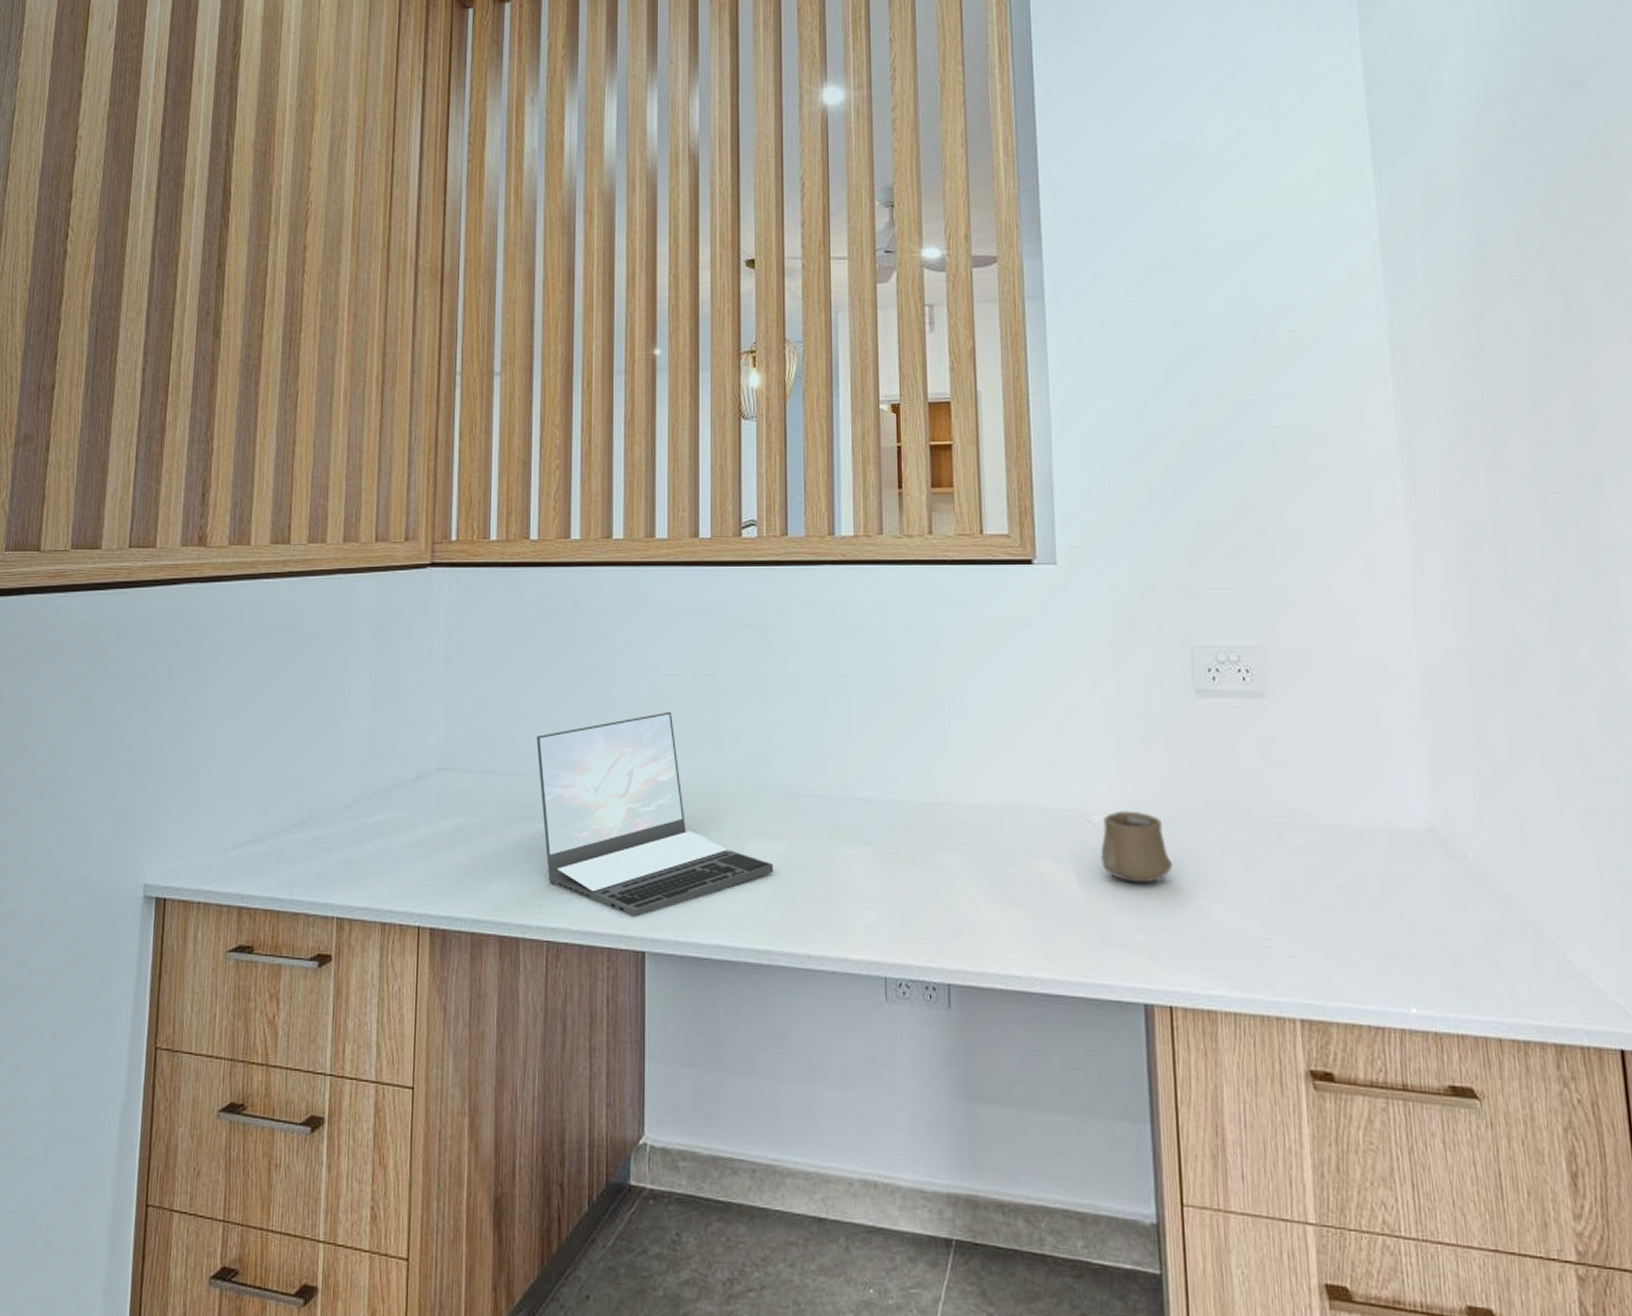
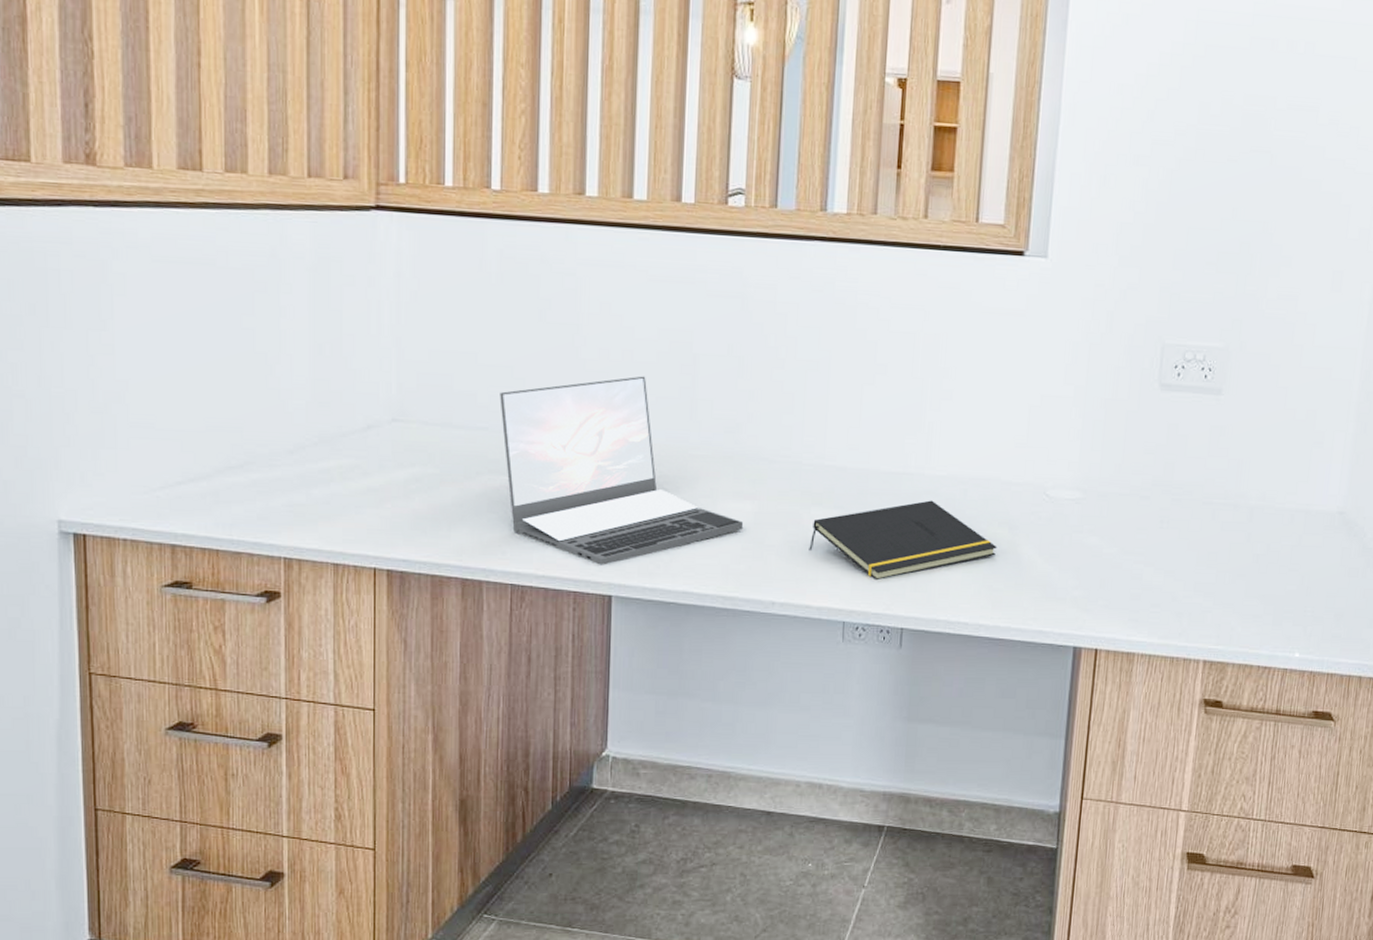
notepad: none [842,832,1043,928] -> present [809,500,997,581]
cup: present [1101,810,1173,884] -> none [1053,487,1116,549]

